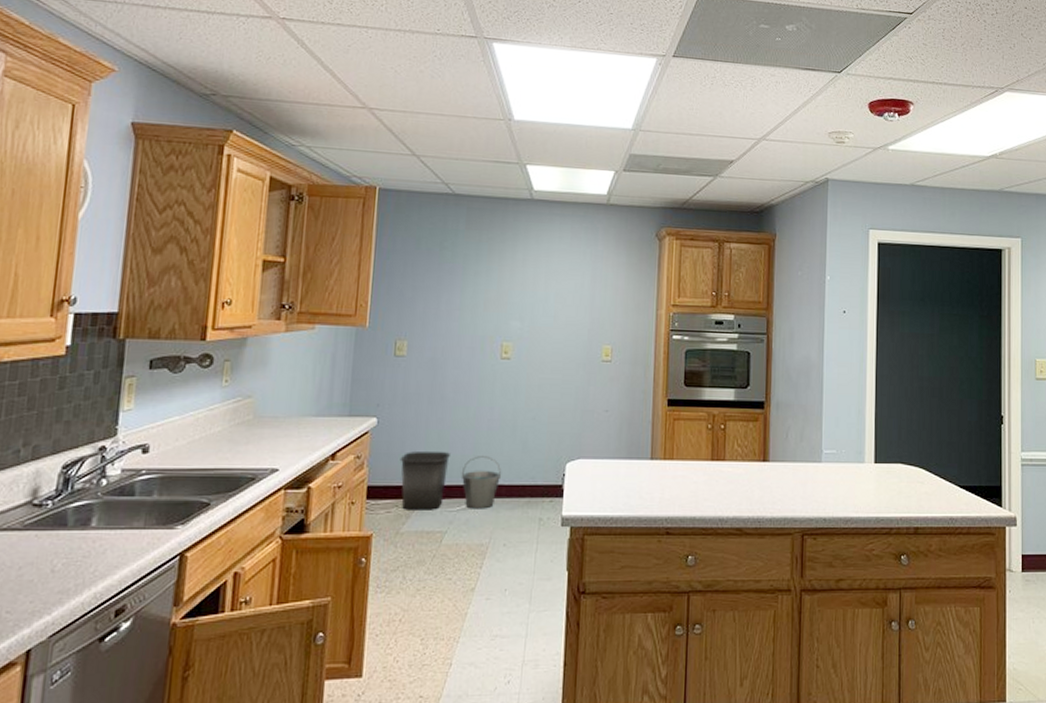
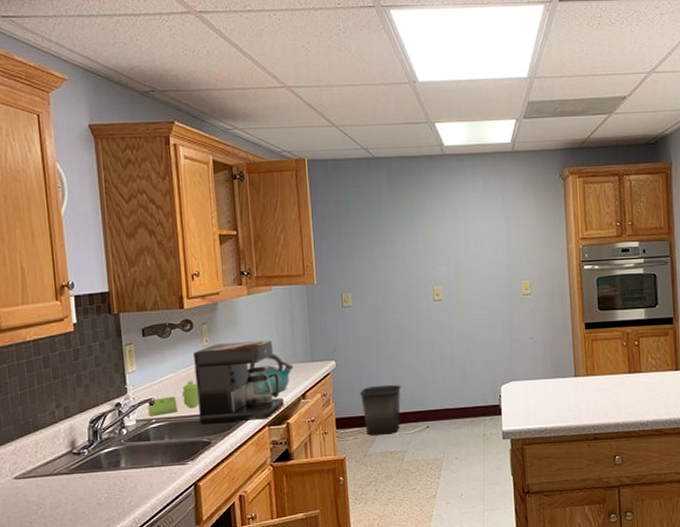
soap dispenser: none [139,427,206,466] -> present [148,381,200,416]
coffee maker: none [201,385,308,481] -> present [193,340,284,424]
kettle: none [273,403,326,450] -> present [249,354,294,393]
bucket: present [461,456,501,509] -> none [412,385,446,431]

